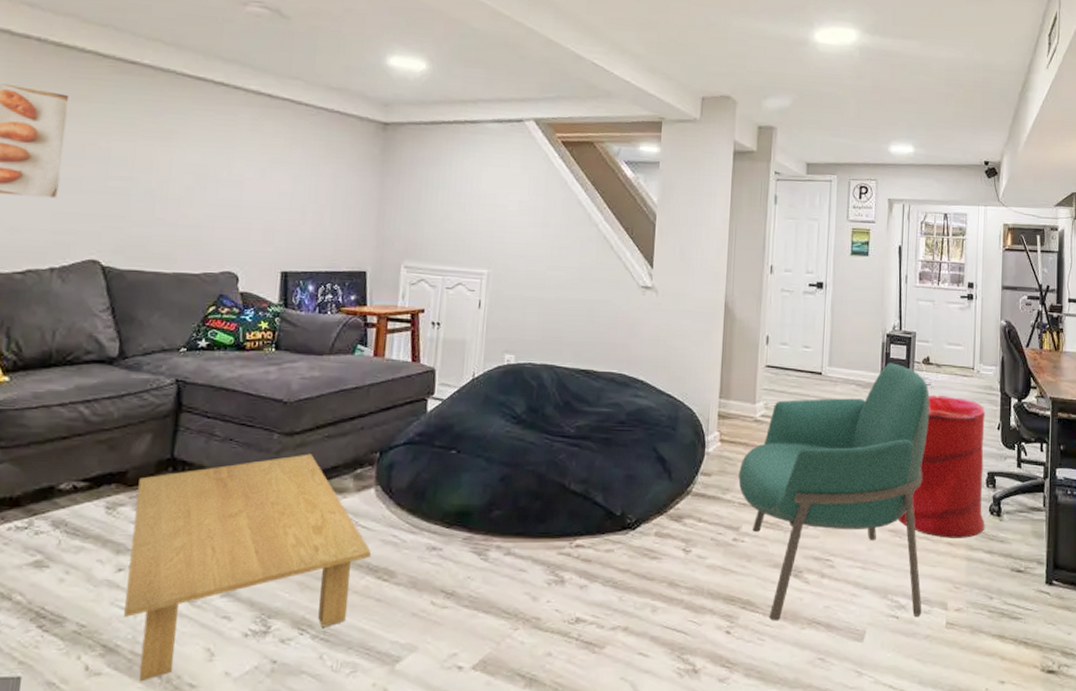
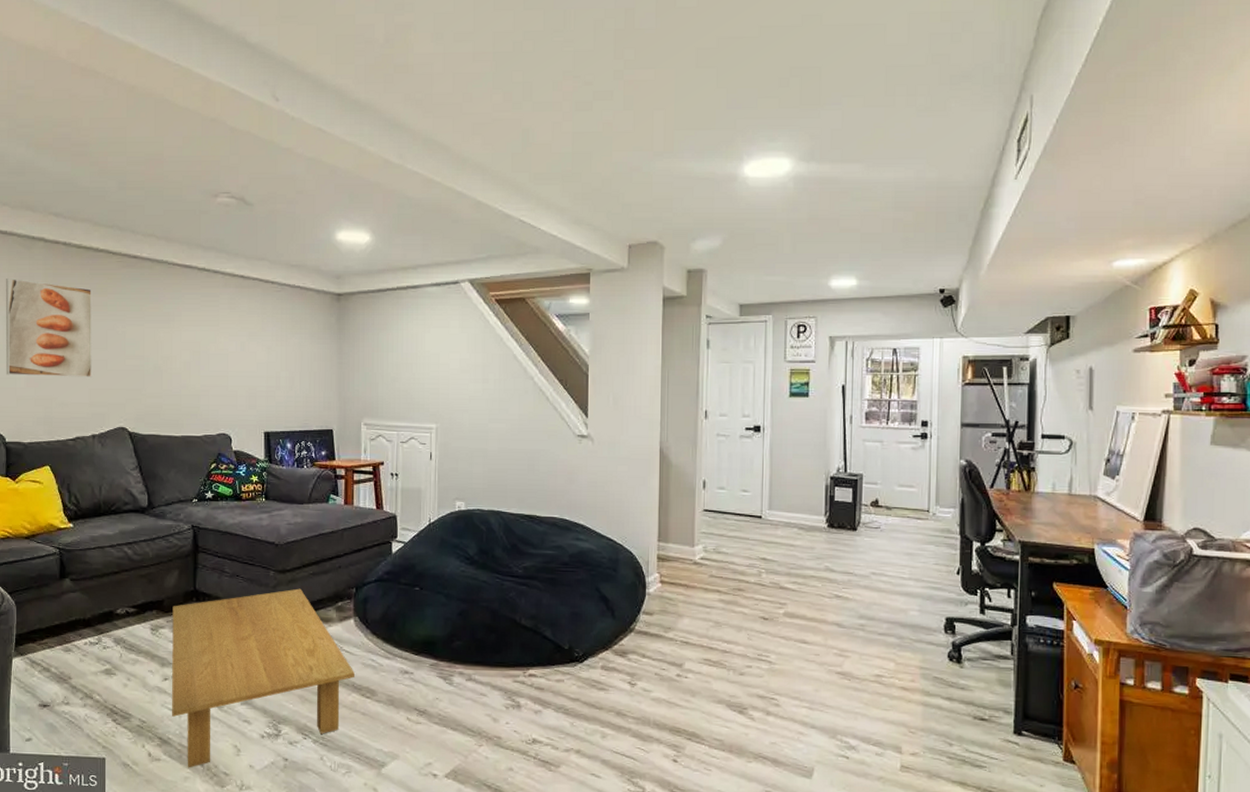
armchair: present [738,363,929,621] -> none [680,506,879,758]
laundry hamper: present [897,394,985,538] -> none [846,538,944,684]

